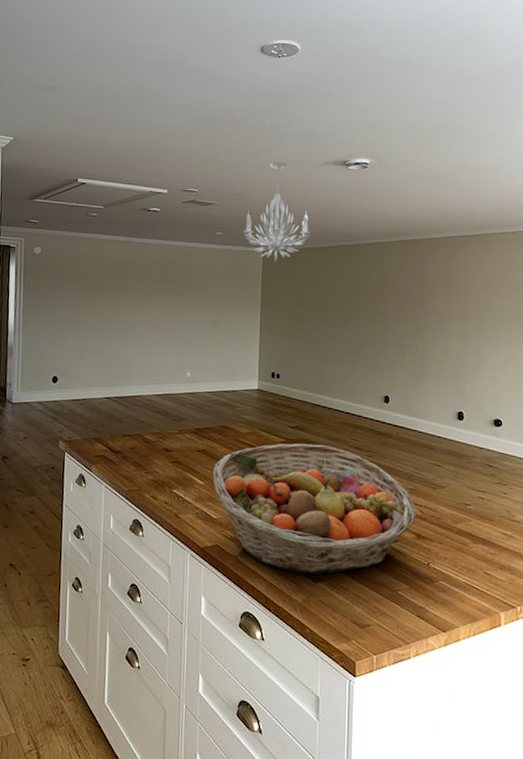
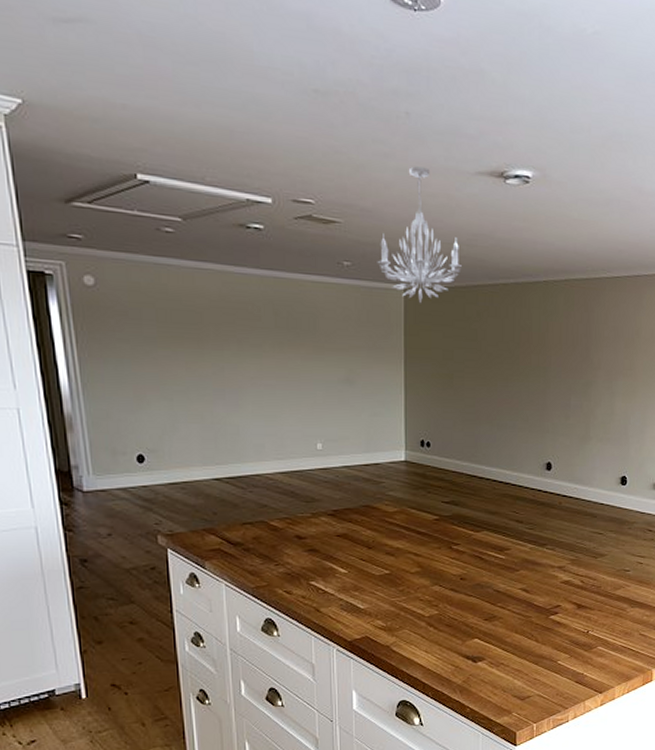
fruit basket: present [213,443,416,574] -> none [357,519,577,655]

